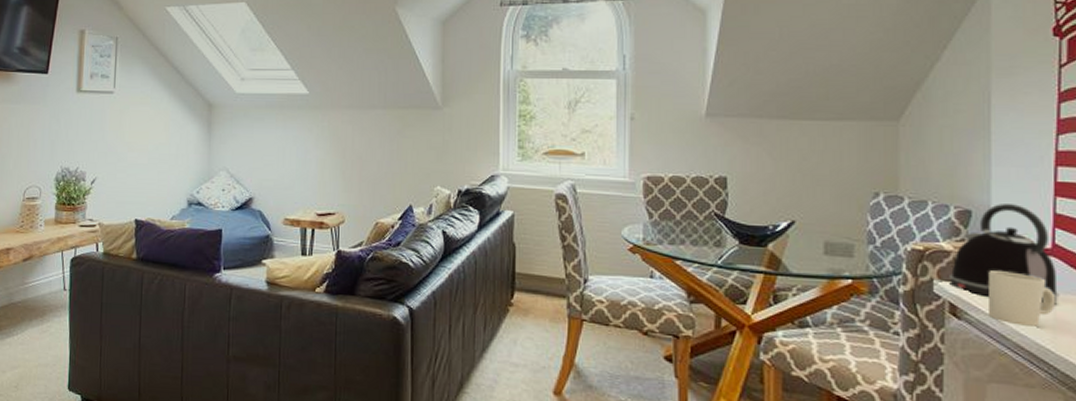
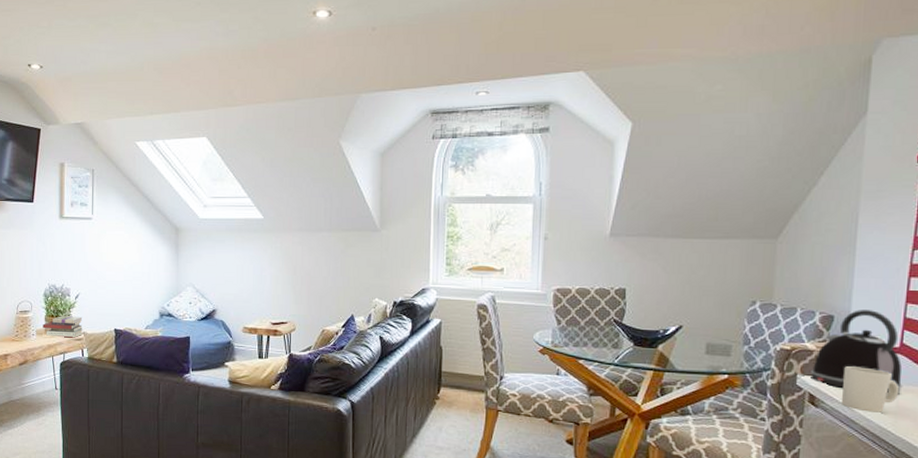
books: none [52,204,99,230] -> present [43,316,83,338]

